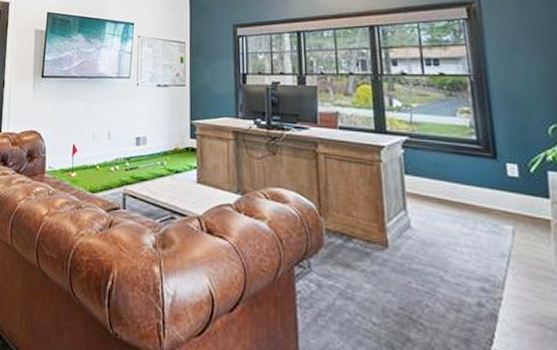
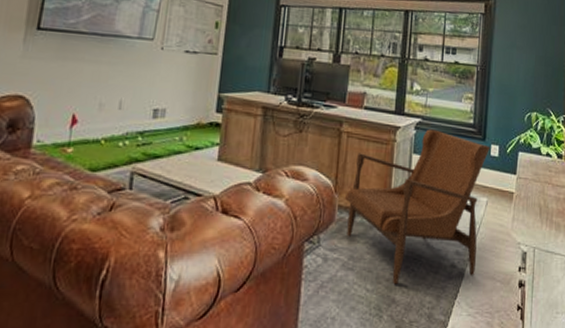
armchair: none [331,147,513,321] -> present [344,129,490,285]

